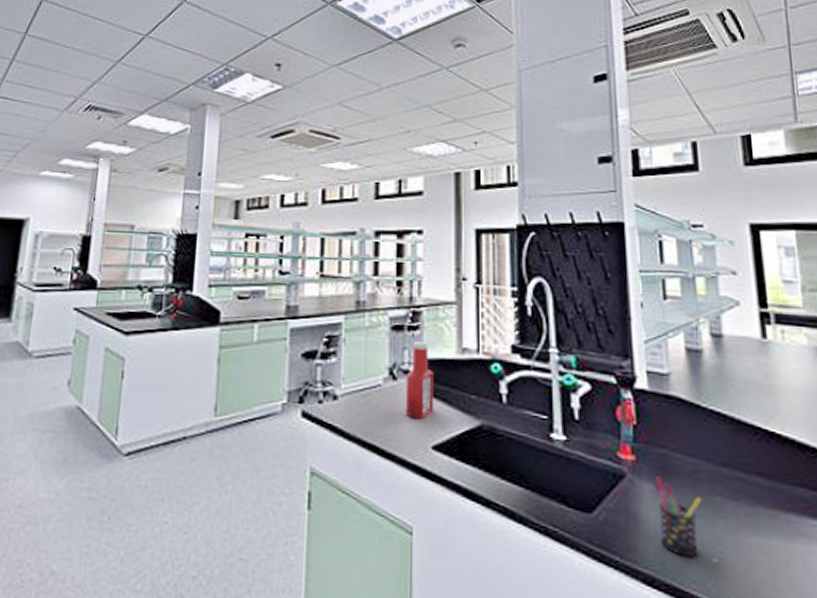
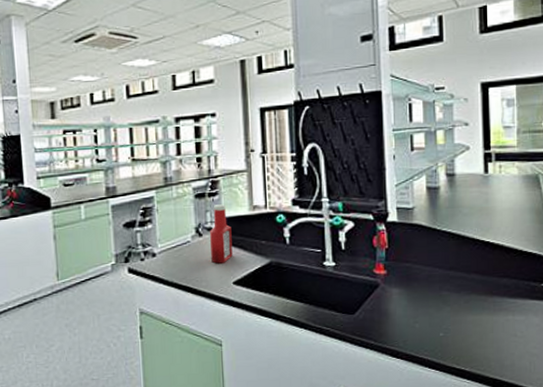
pen holder: present [654,477,702,557] -> none [400,283,434,335]

